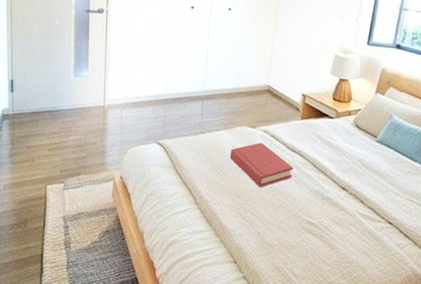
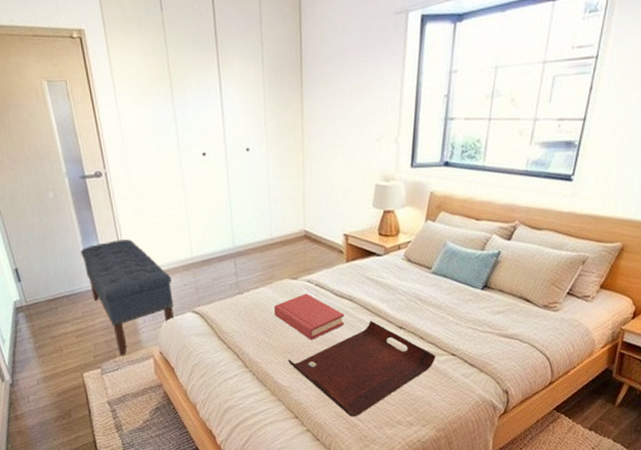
bench: none [70,68,144,175] -> present [80,239,175,356]
serving tray: none [236,177,374,272] -> present [288,320,436,417]

